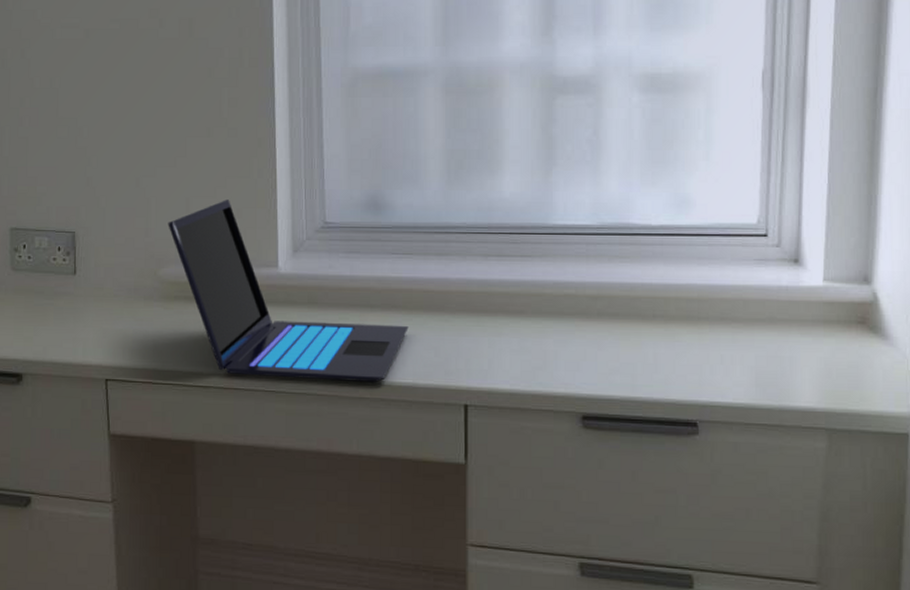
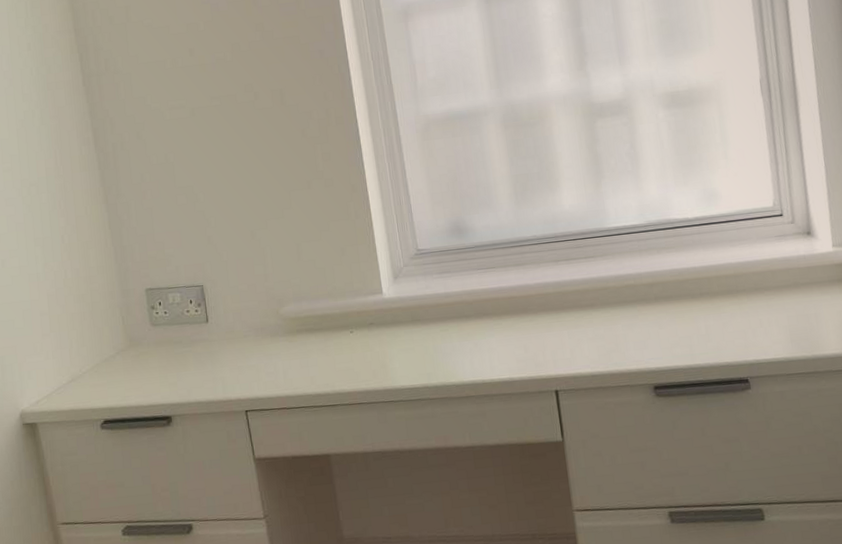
laptop: present [168,200,409,383] -> none [283,241,500,391]

